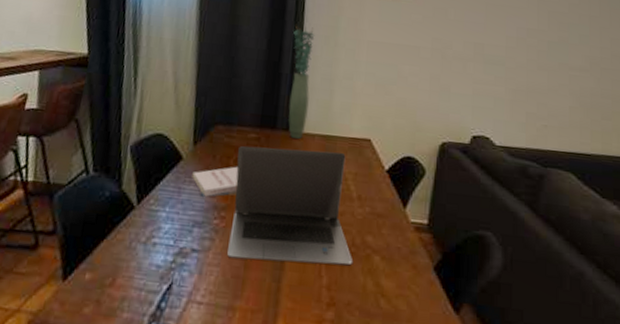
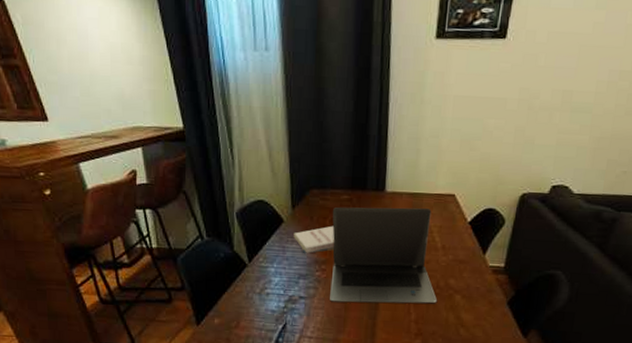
vase: present [287,24,315,139] -> none [376,82,401,198]

